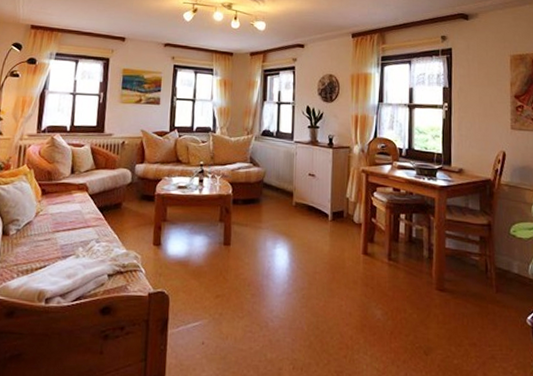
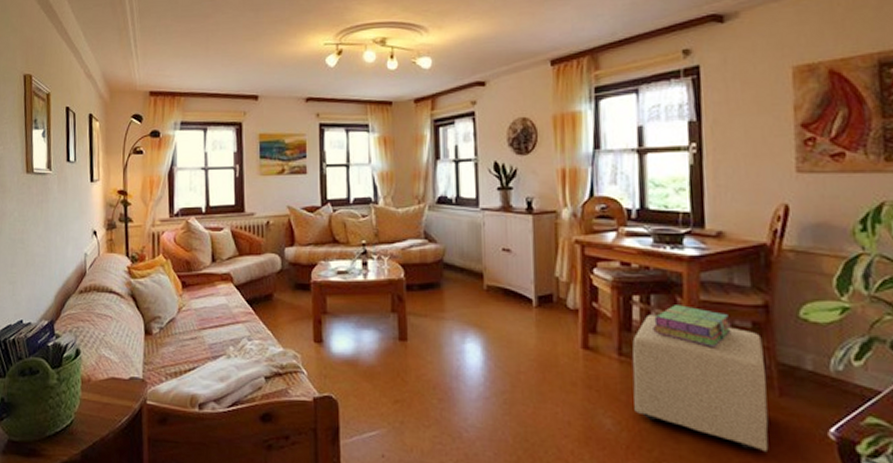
ottoman: none [398,229,489,336] -> present [632,314,769,453]
stack of books: none [413,222,466,255] -> present [653,305,732,347]

